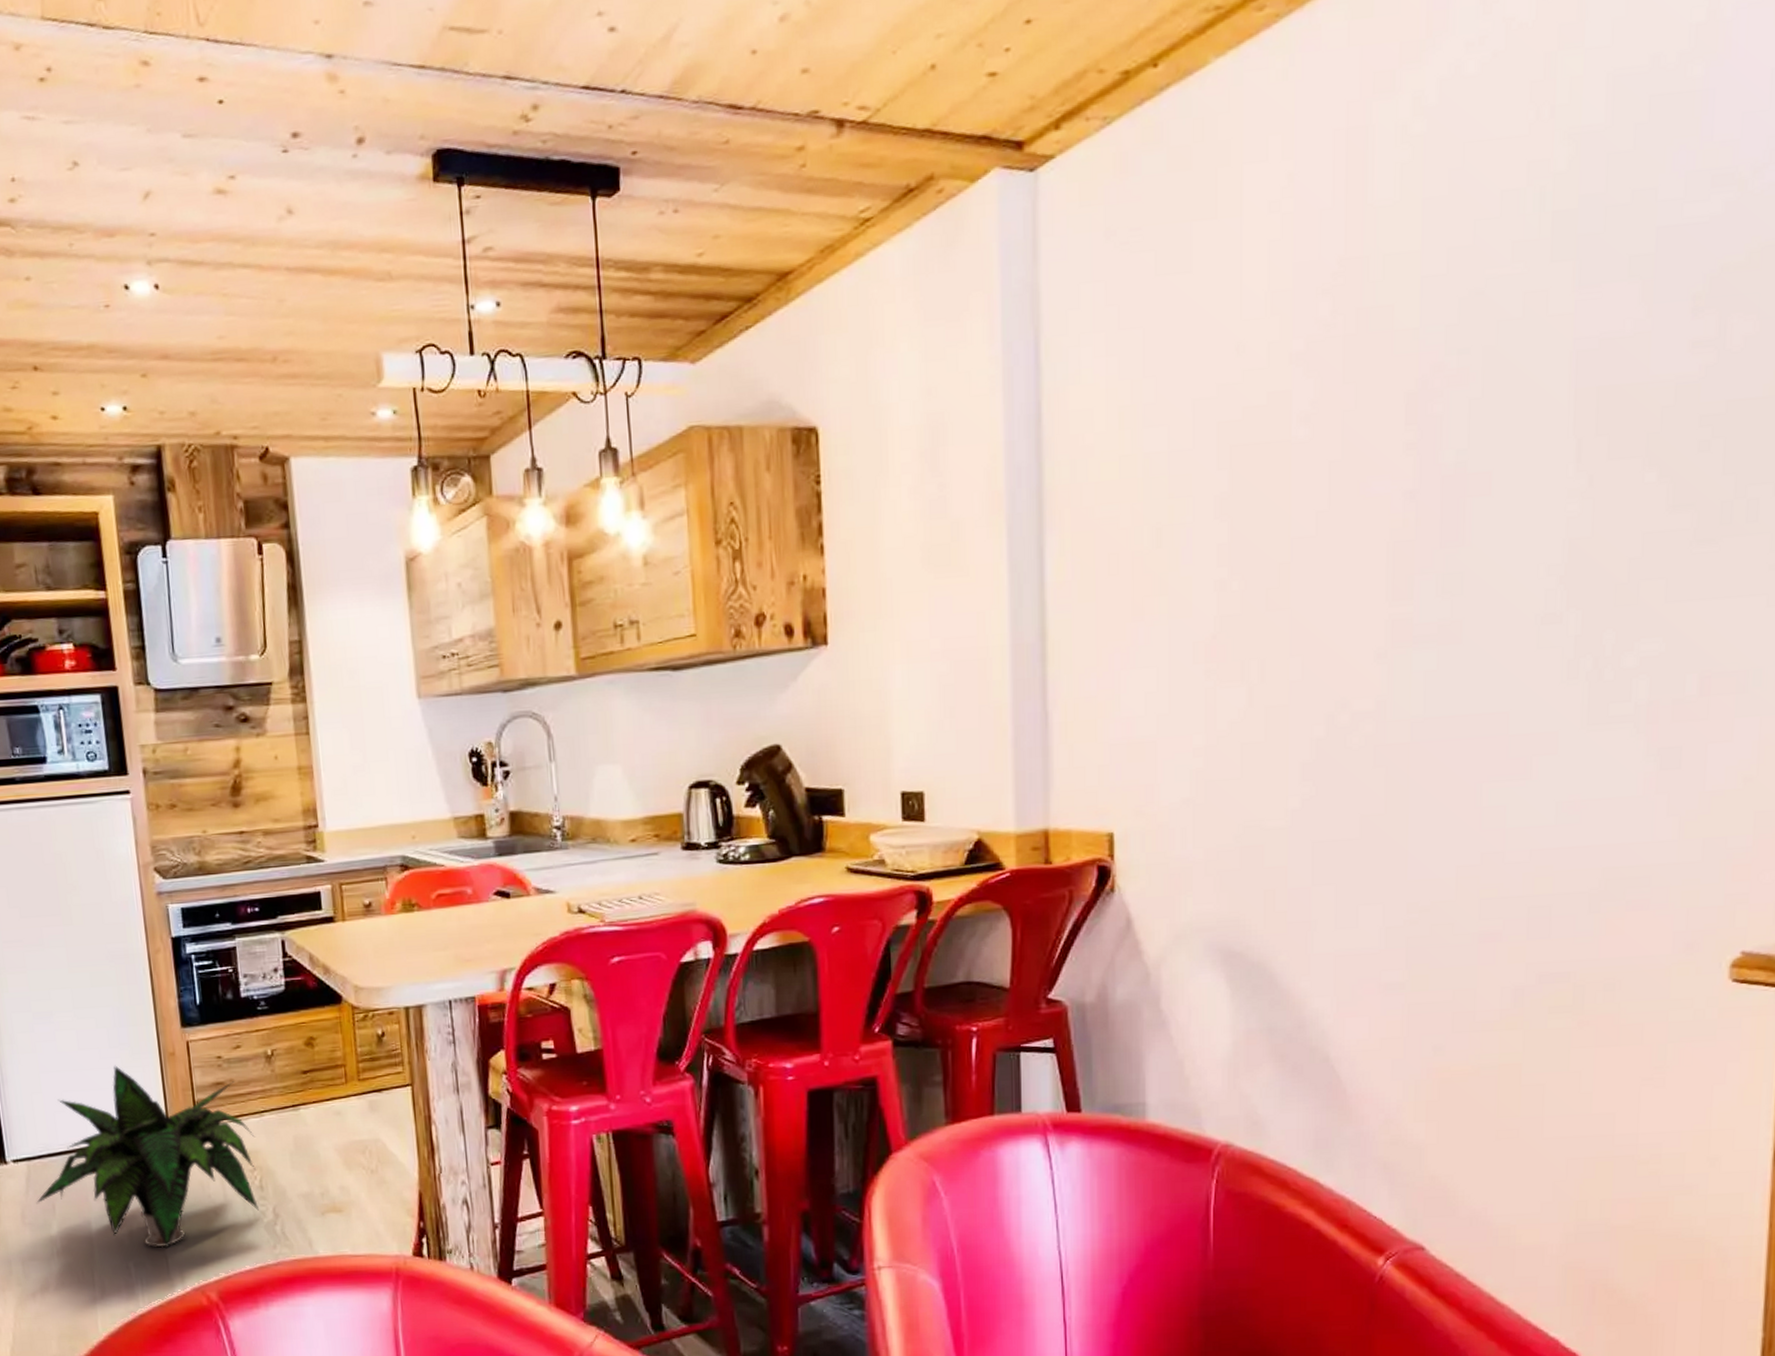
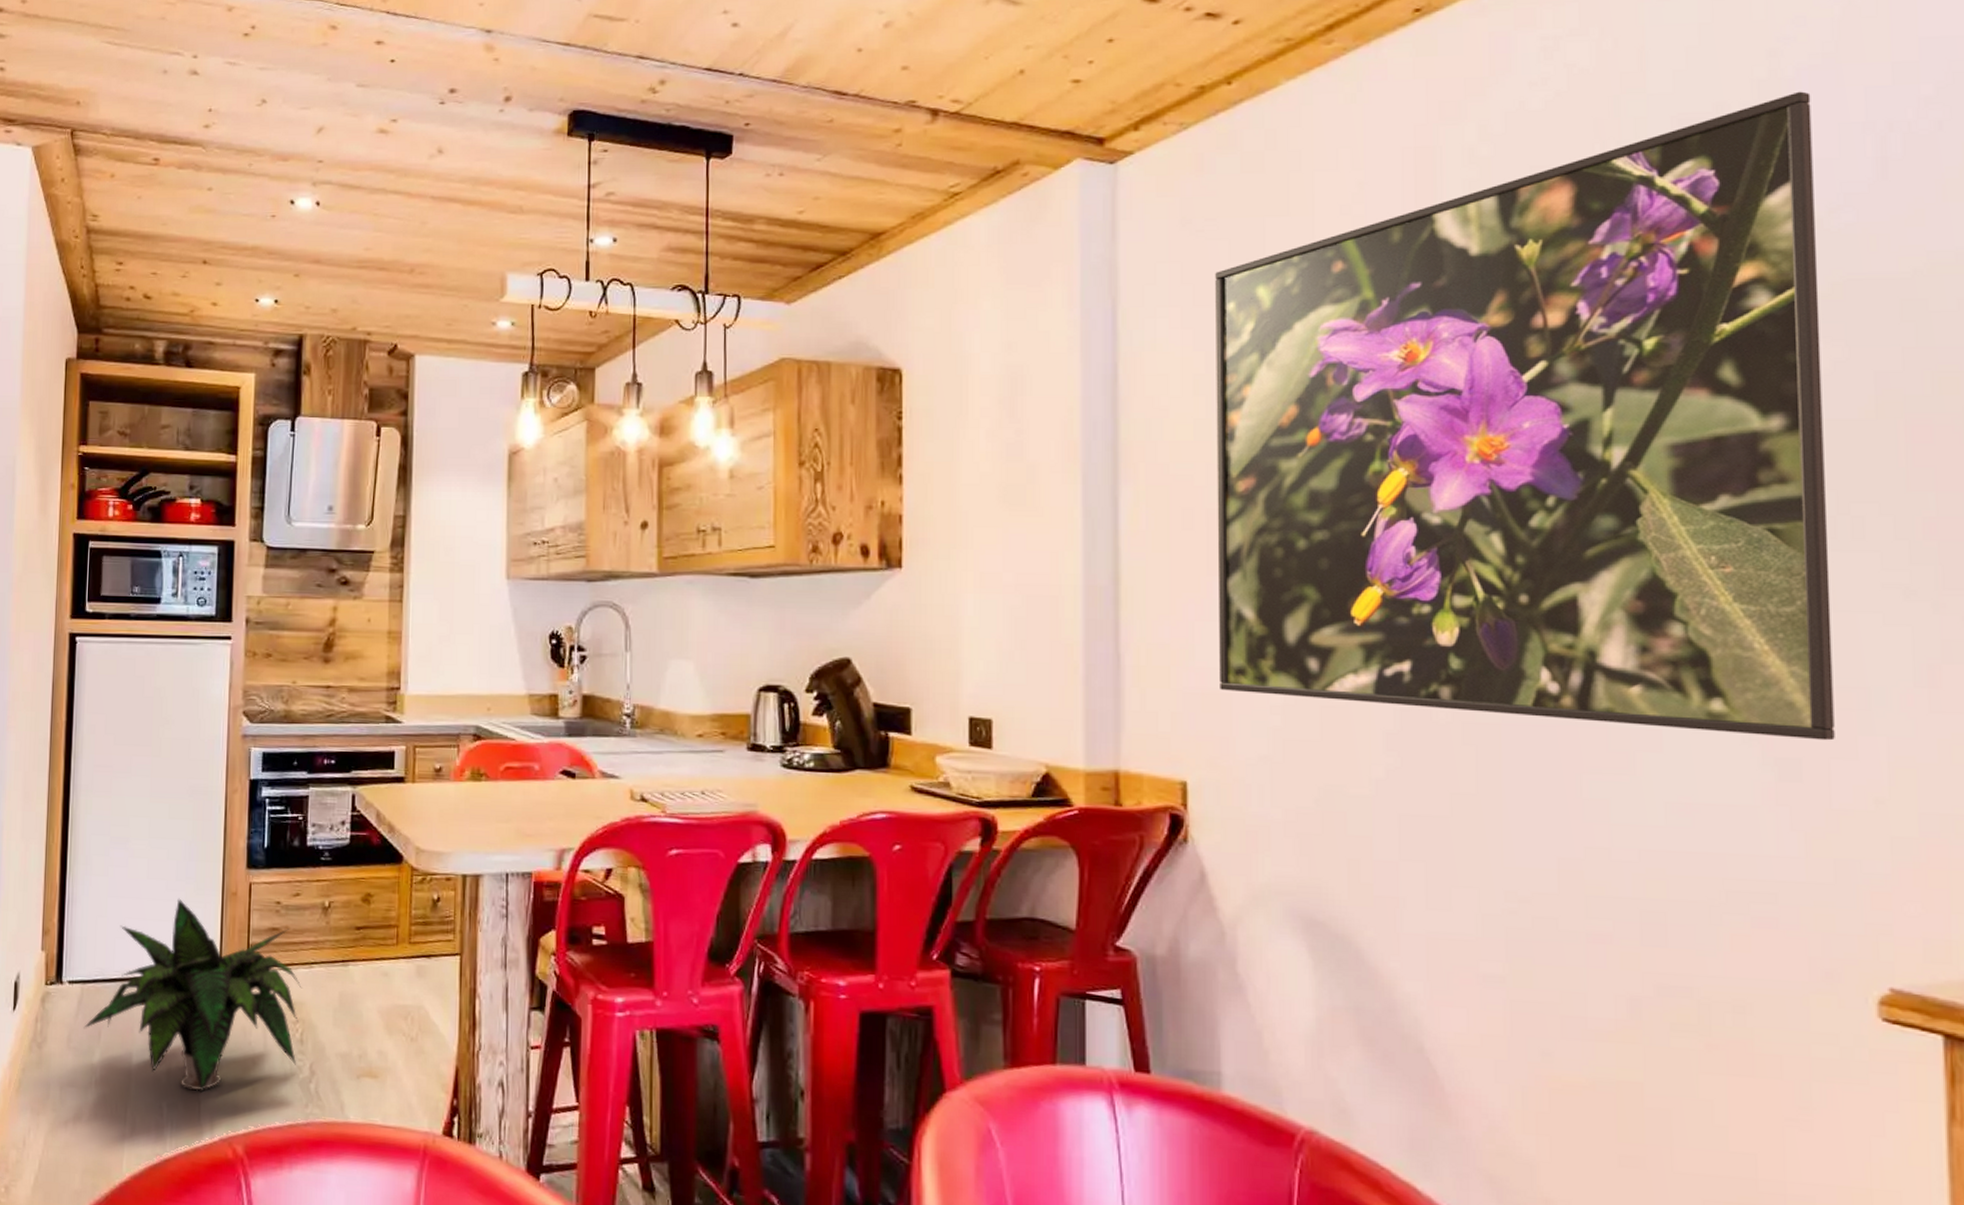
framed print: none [1141,34,1747,738] -> present [1215,91,1835,741]

